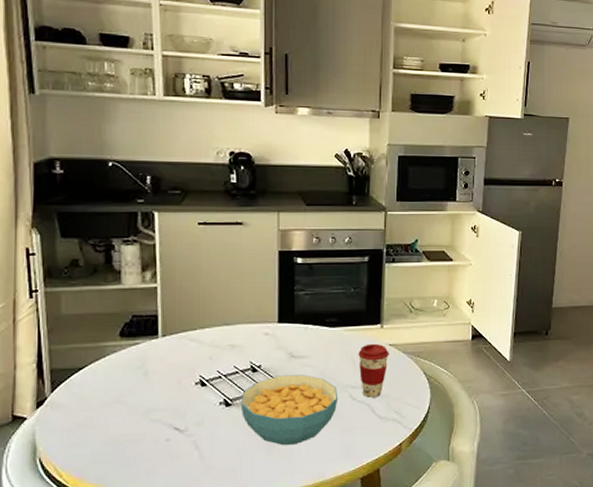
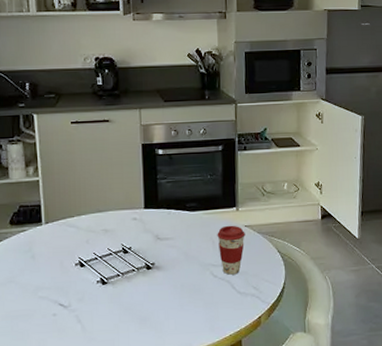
cereal bowl: present [240,374,339,446] -> none [115,255,201,320]

